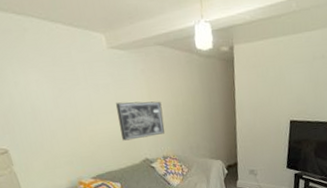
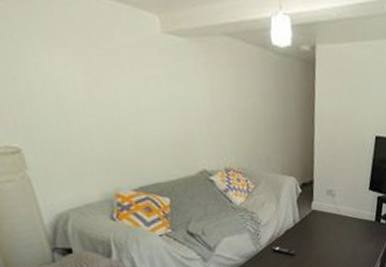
wall art: present [116,101,165,141] -> none [169,100,229,147]

